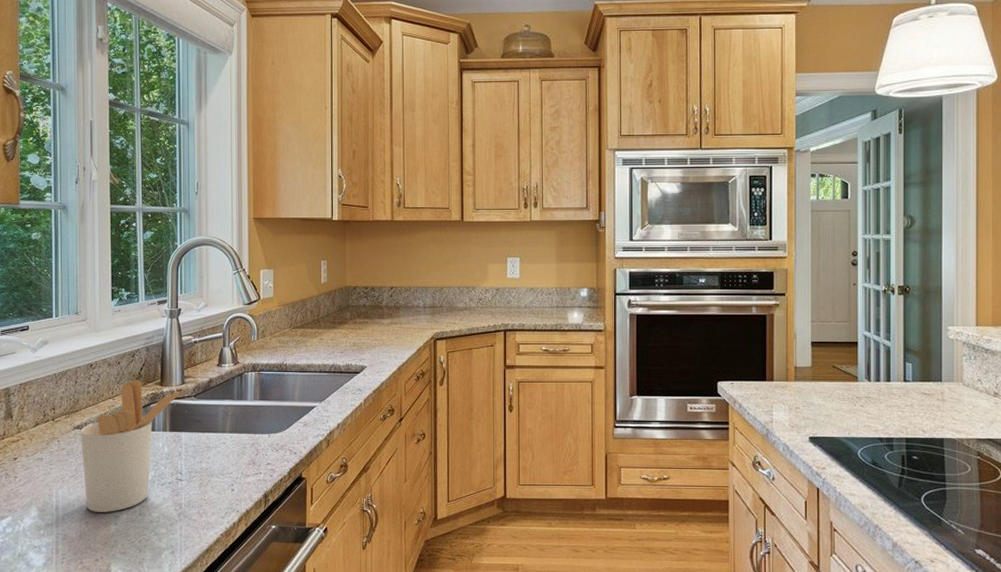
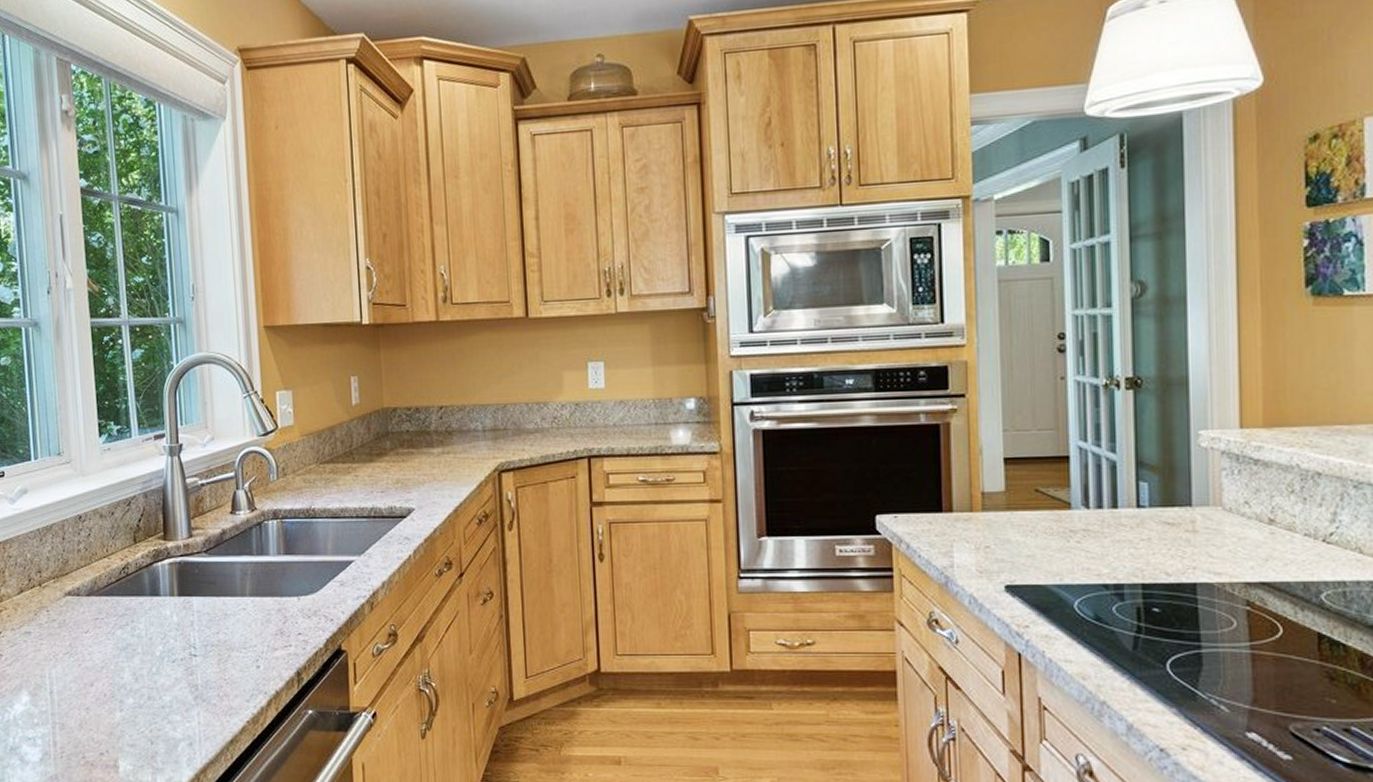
utensil holder: present [80,379,188,512] -> none [72,533,197,696]

